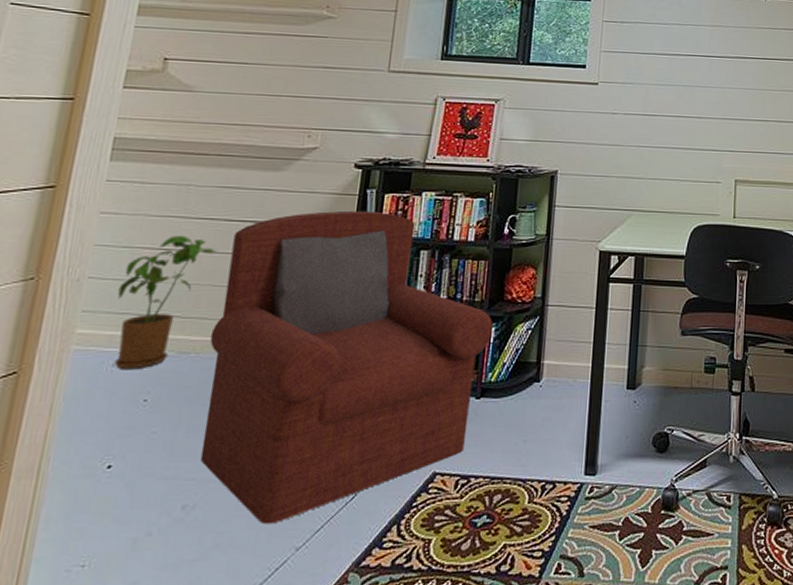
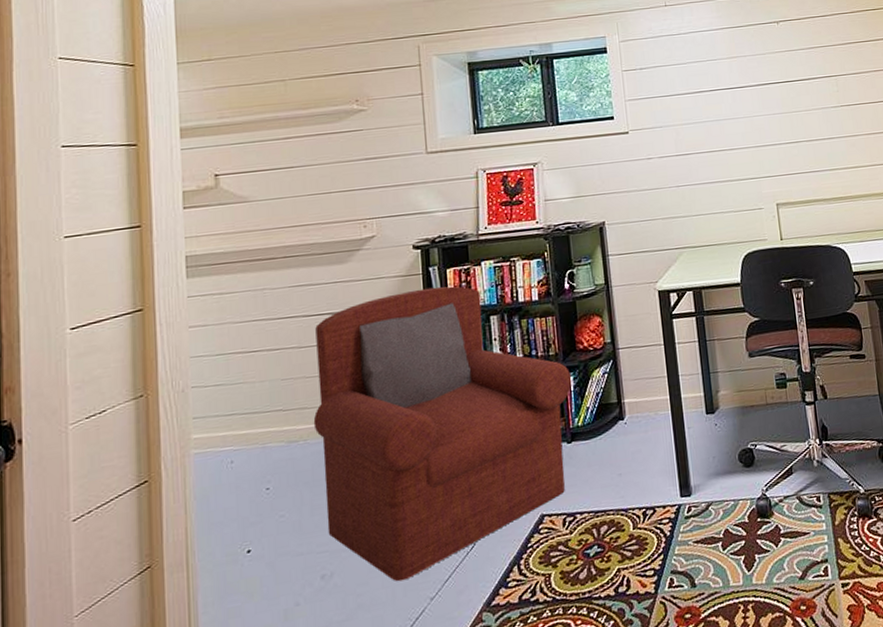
house plant: present [114,235,217,370] -> none [221,335,303,465]

